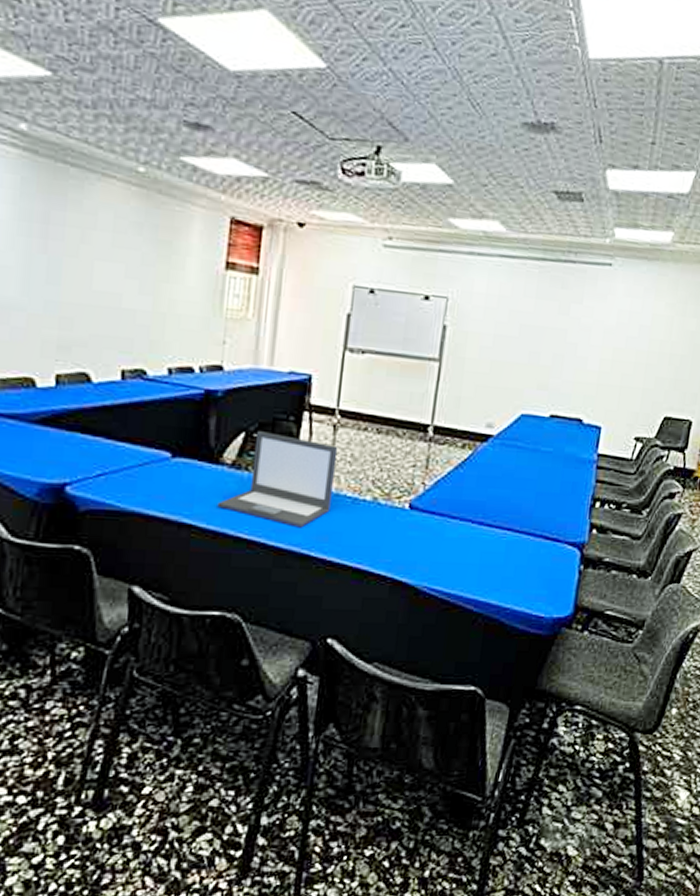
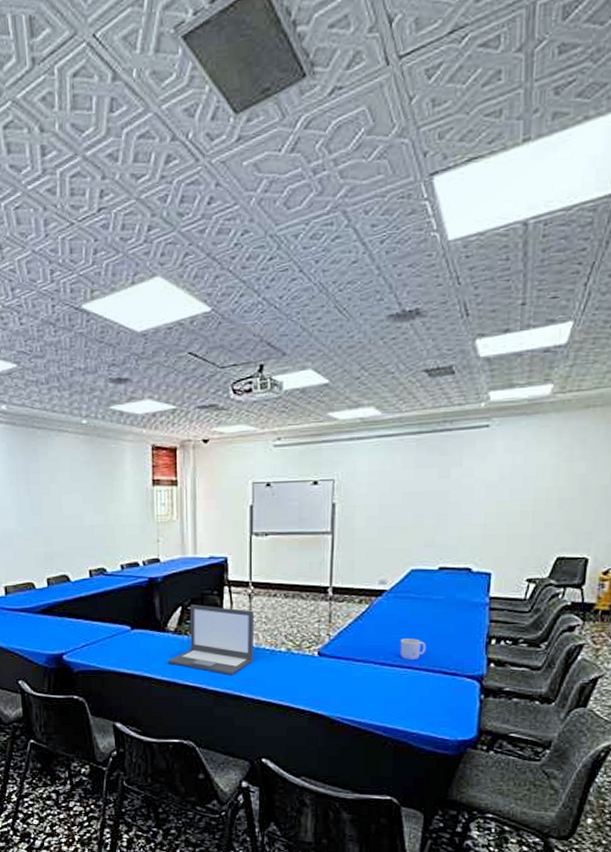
mug: none [500,494,530,522] -> present [399,638,427,661]

